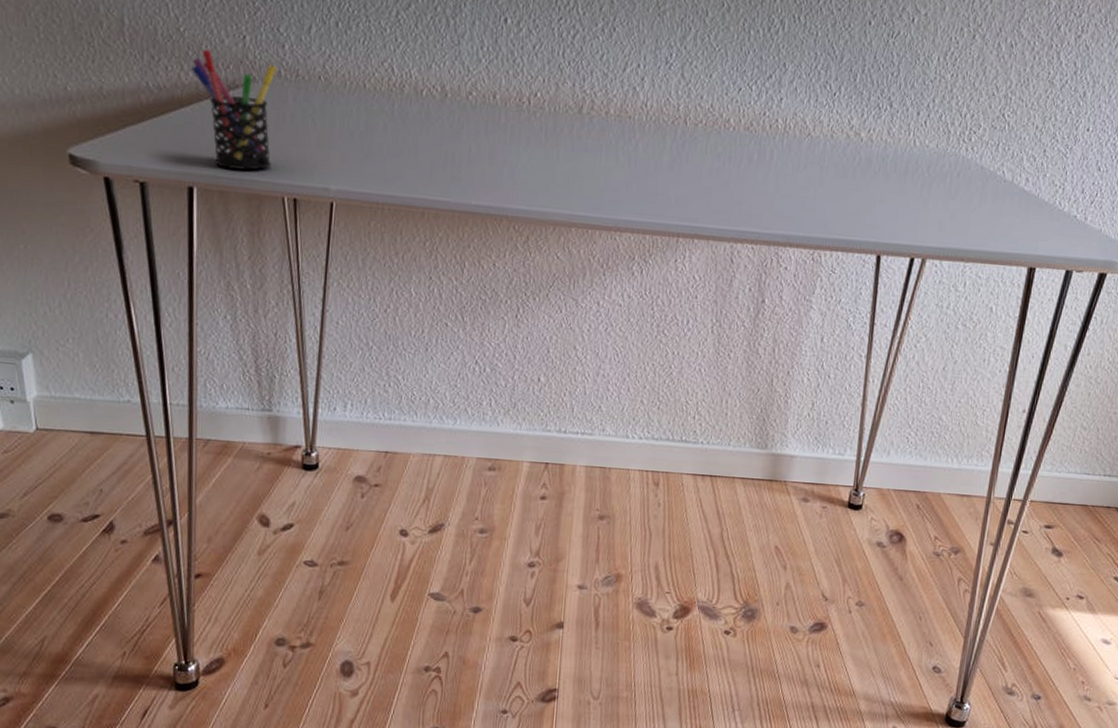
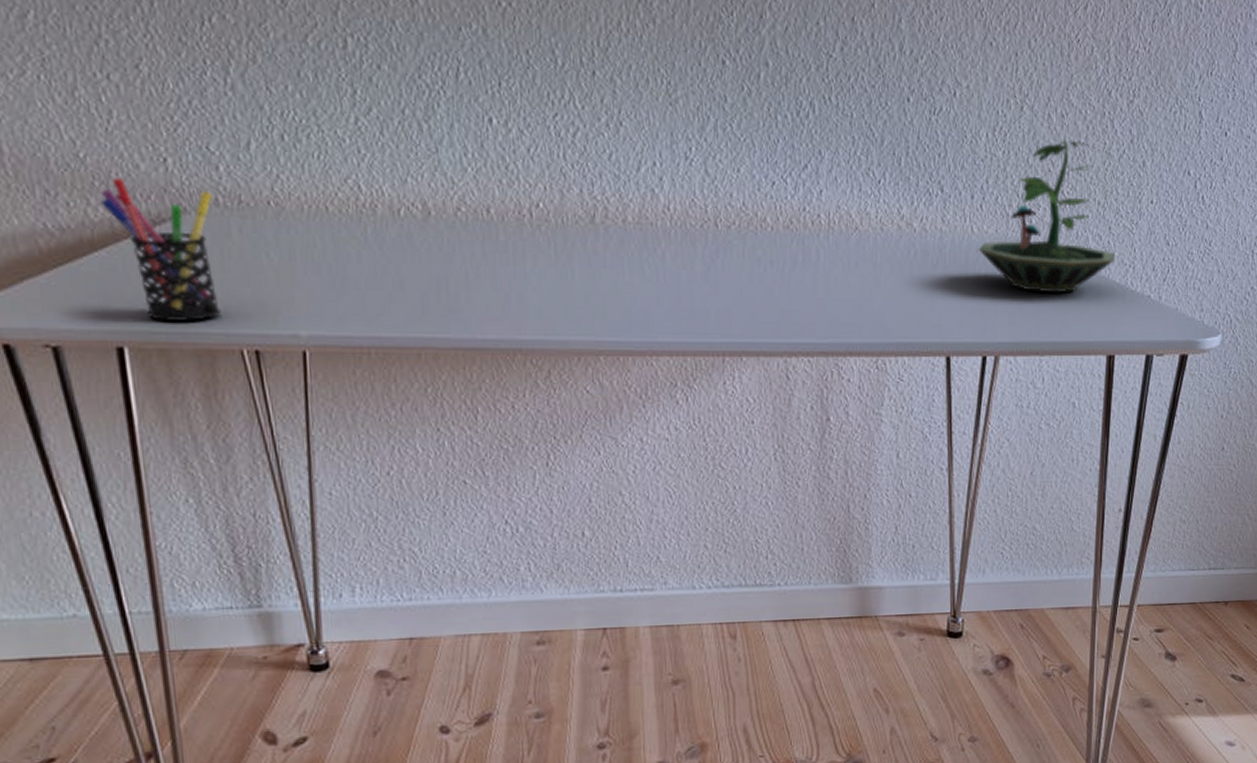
terrarium: none [918,67,1048,207] -> present [978,140,1116,293]

